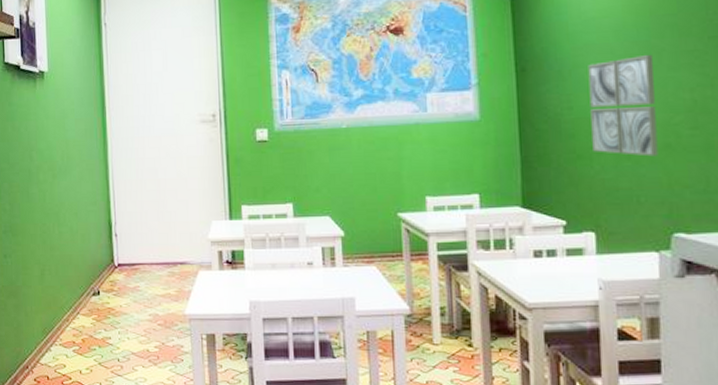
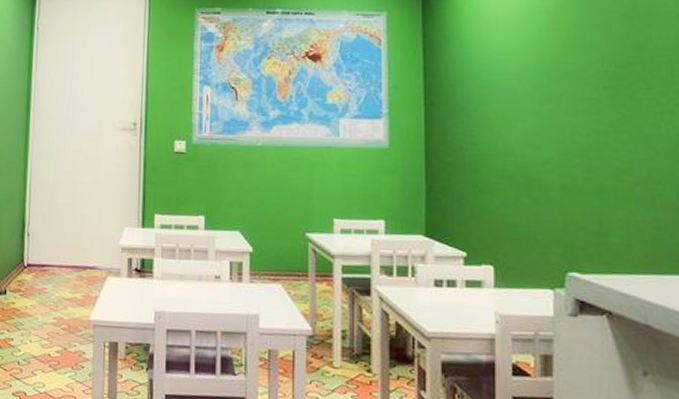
wall art: present [588,54,659,157] -> none [492,98,555,196]

